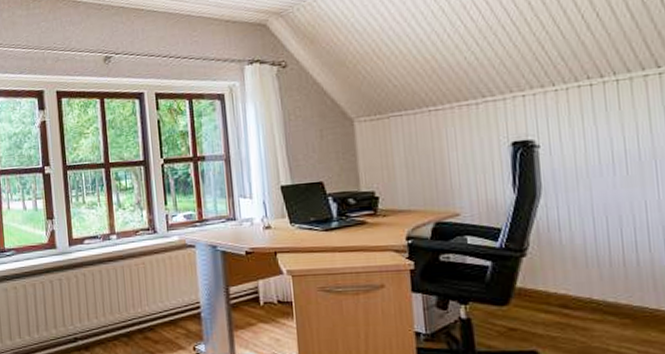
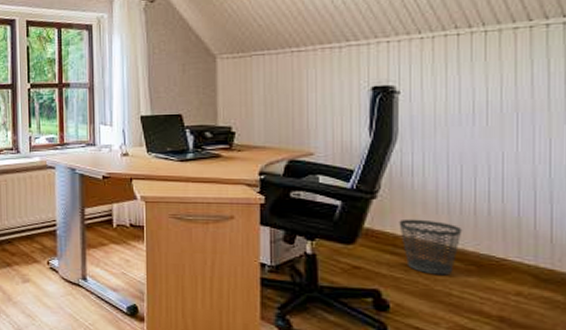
wastebasket: none [550,274,614,331] -> present [399,219,462,276]

